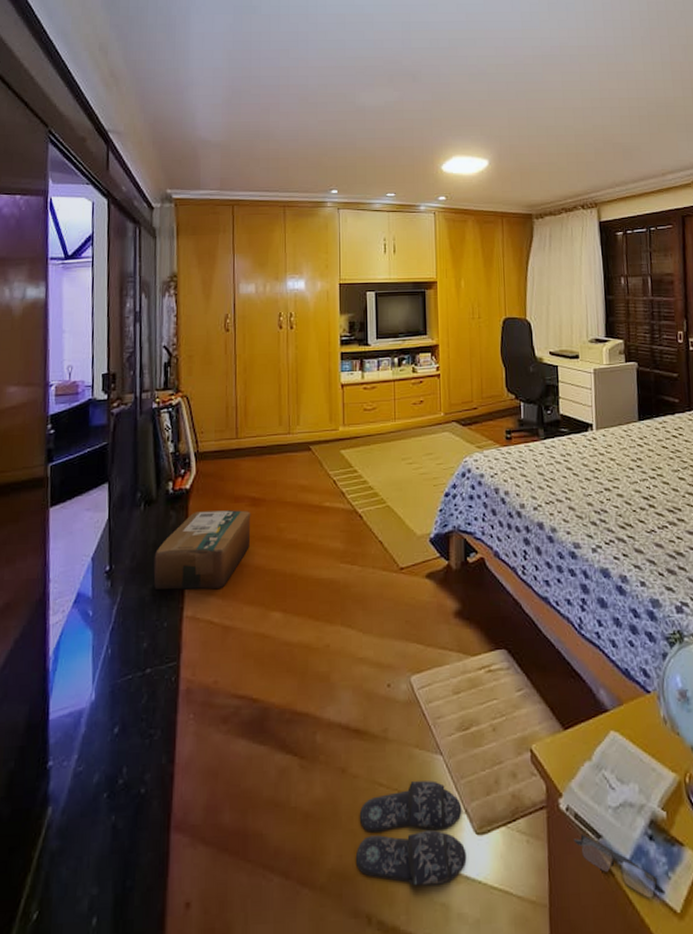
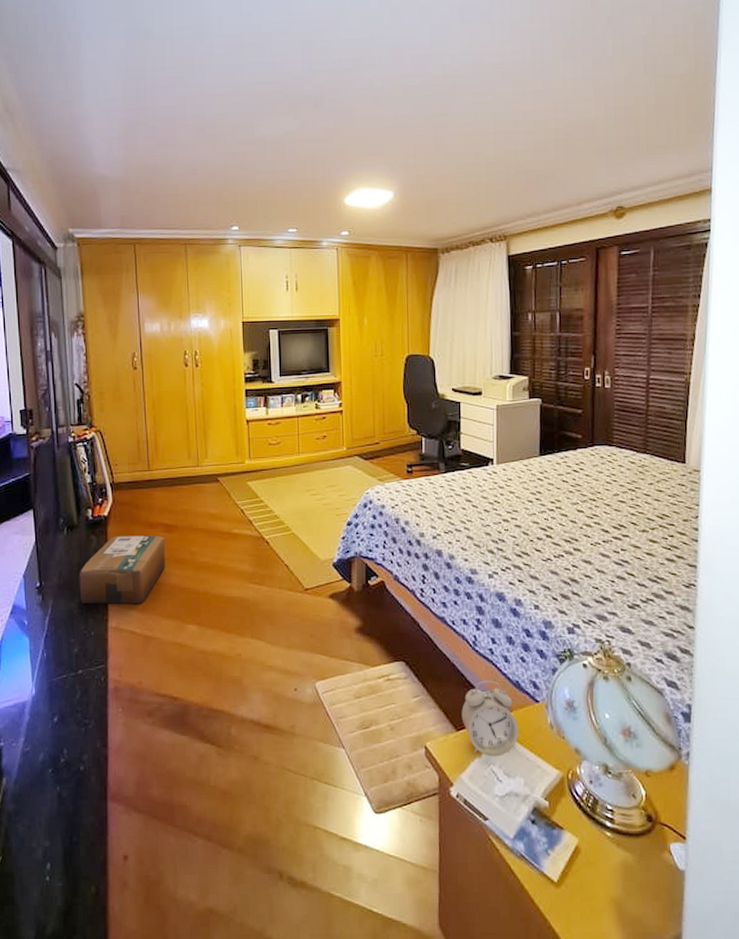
slippers: present [356,780,467,887] -> none [269,769,366,852]
alarm clock: none [568,668,631,760] -> present [461,680,519,757]
glasses: present [573,833,666,898] -> none [462,816,545,870]

